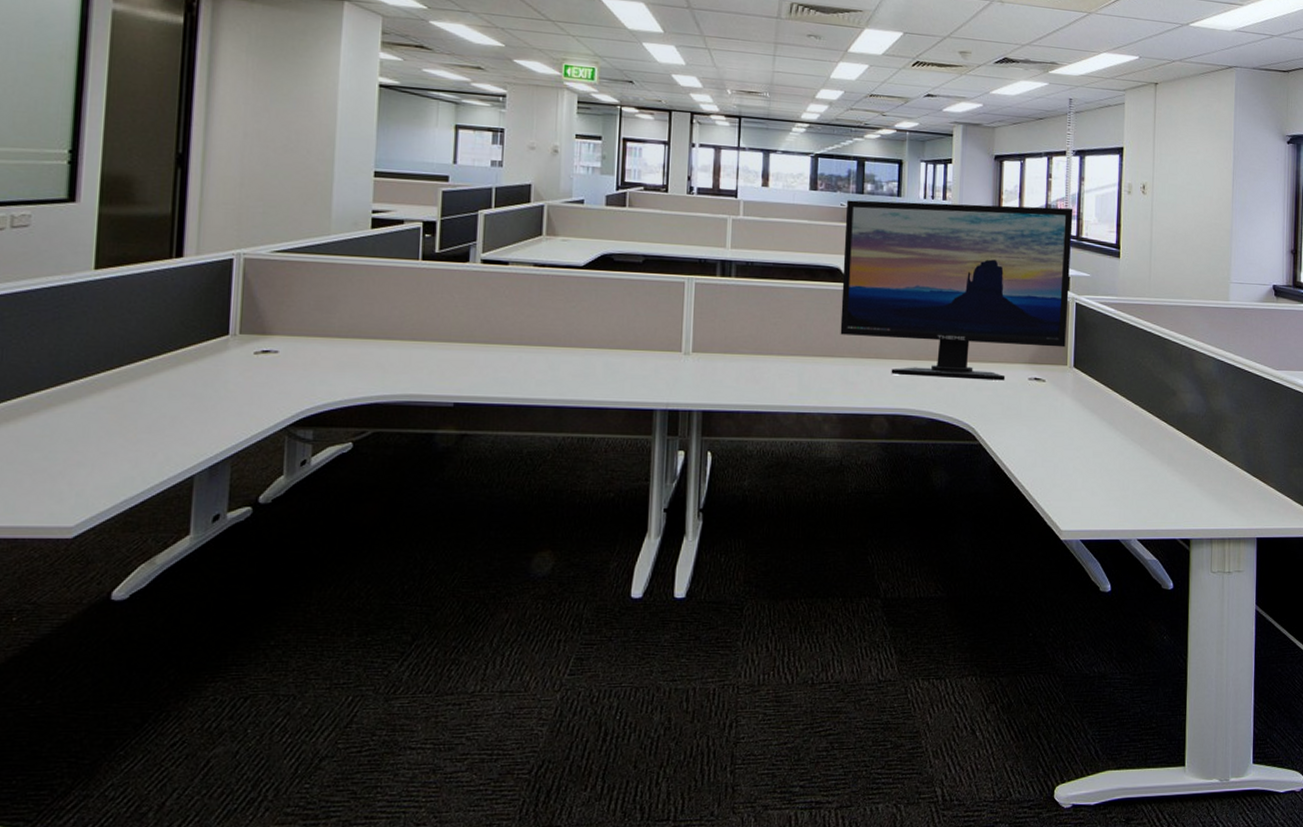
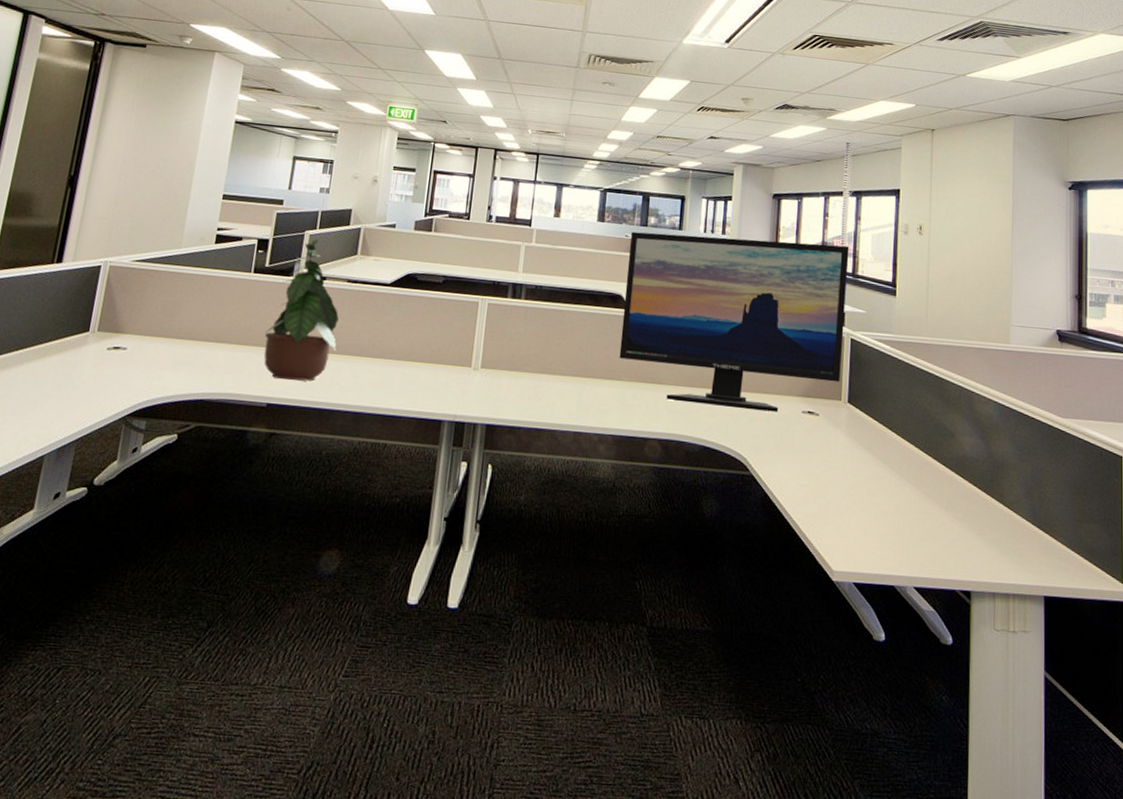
potted plant: none [442,219,528,377] -> present [264,238,339,381]

